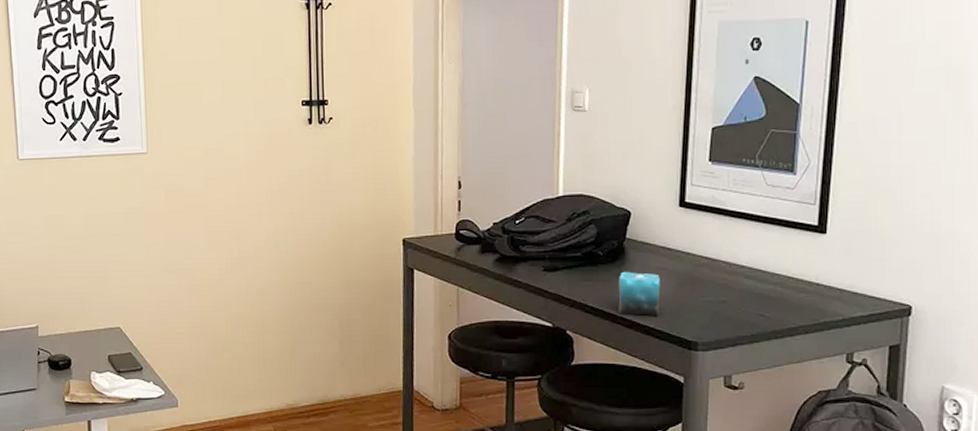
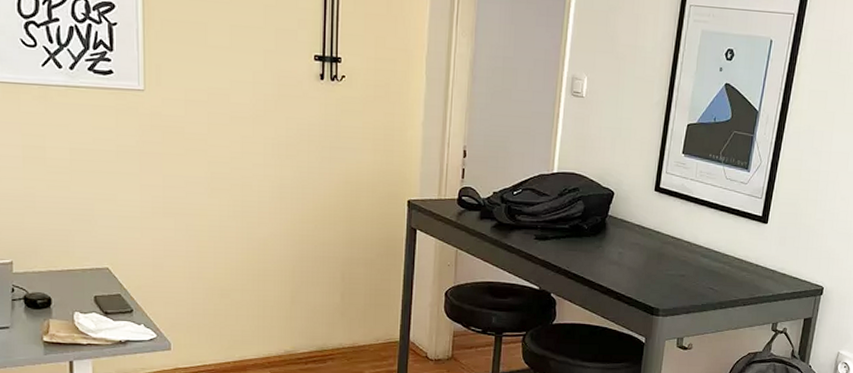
candle: present [618,271,660,317] -> none [596,244,634,286]

